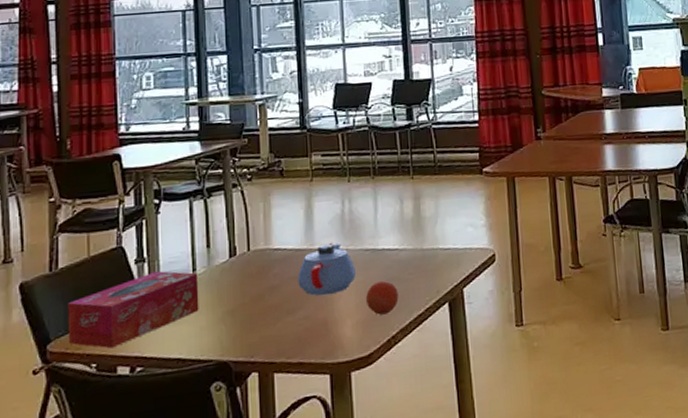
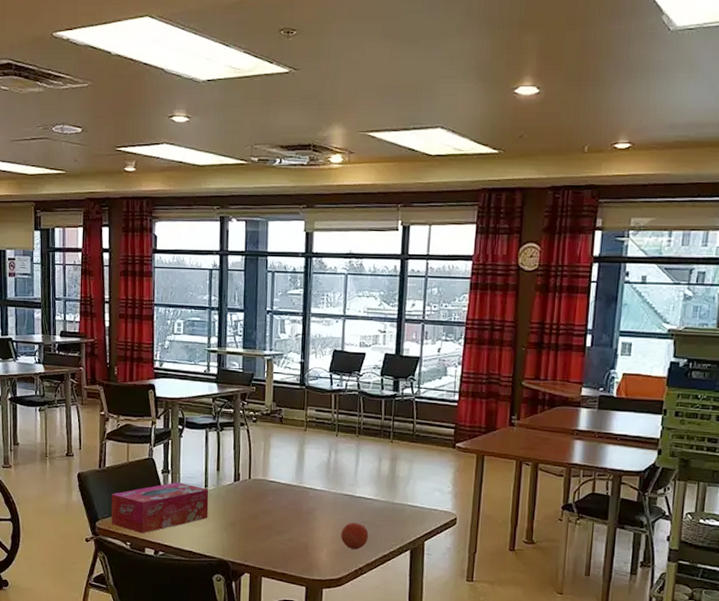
teapot: present [298,242,356,296] -> none [287,483,335,526]

